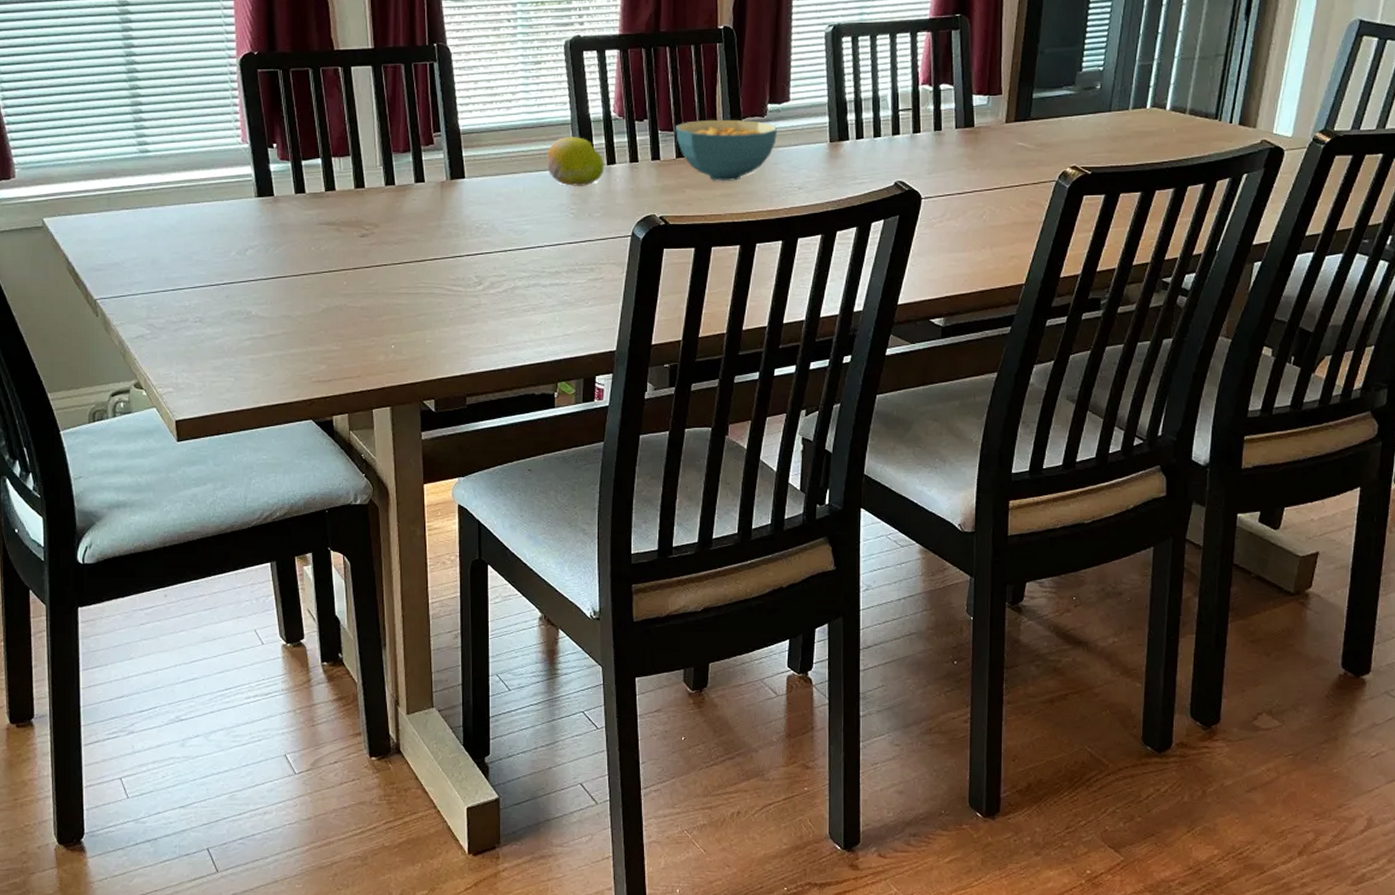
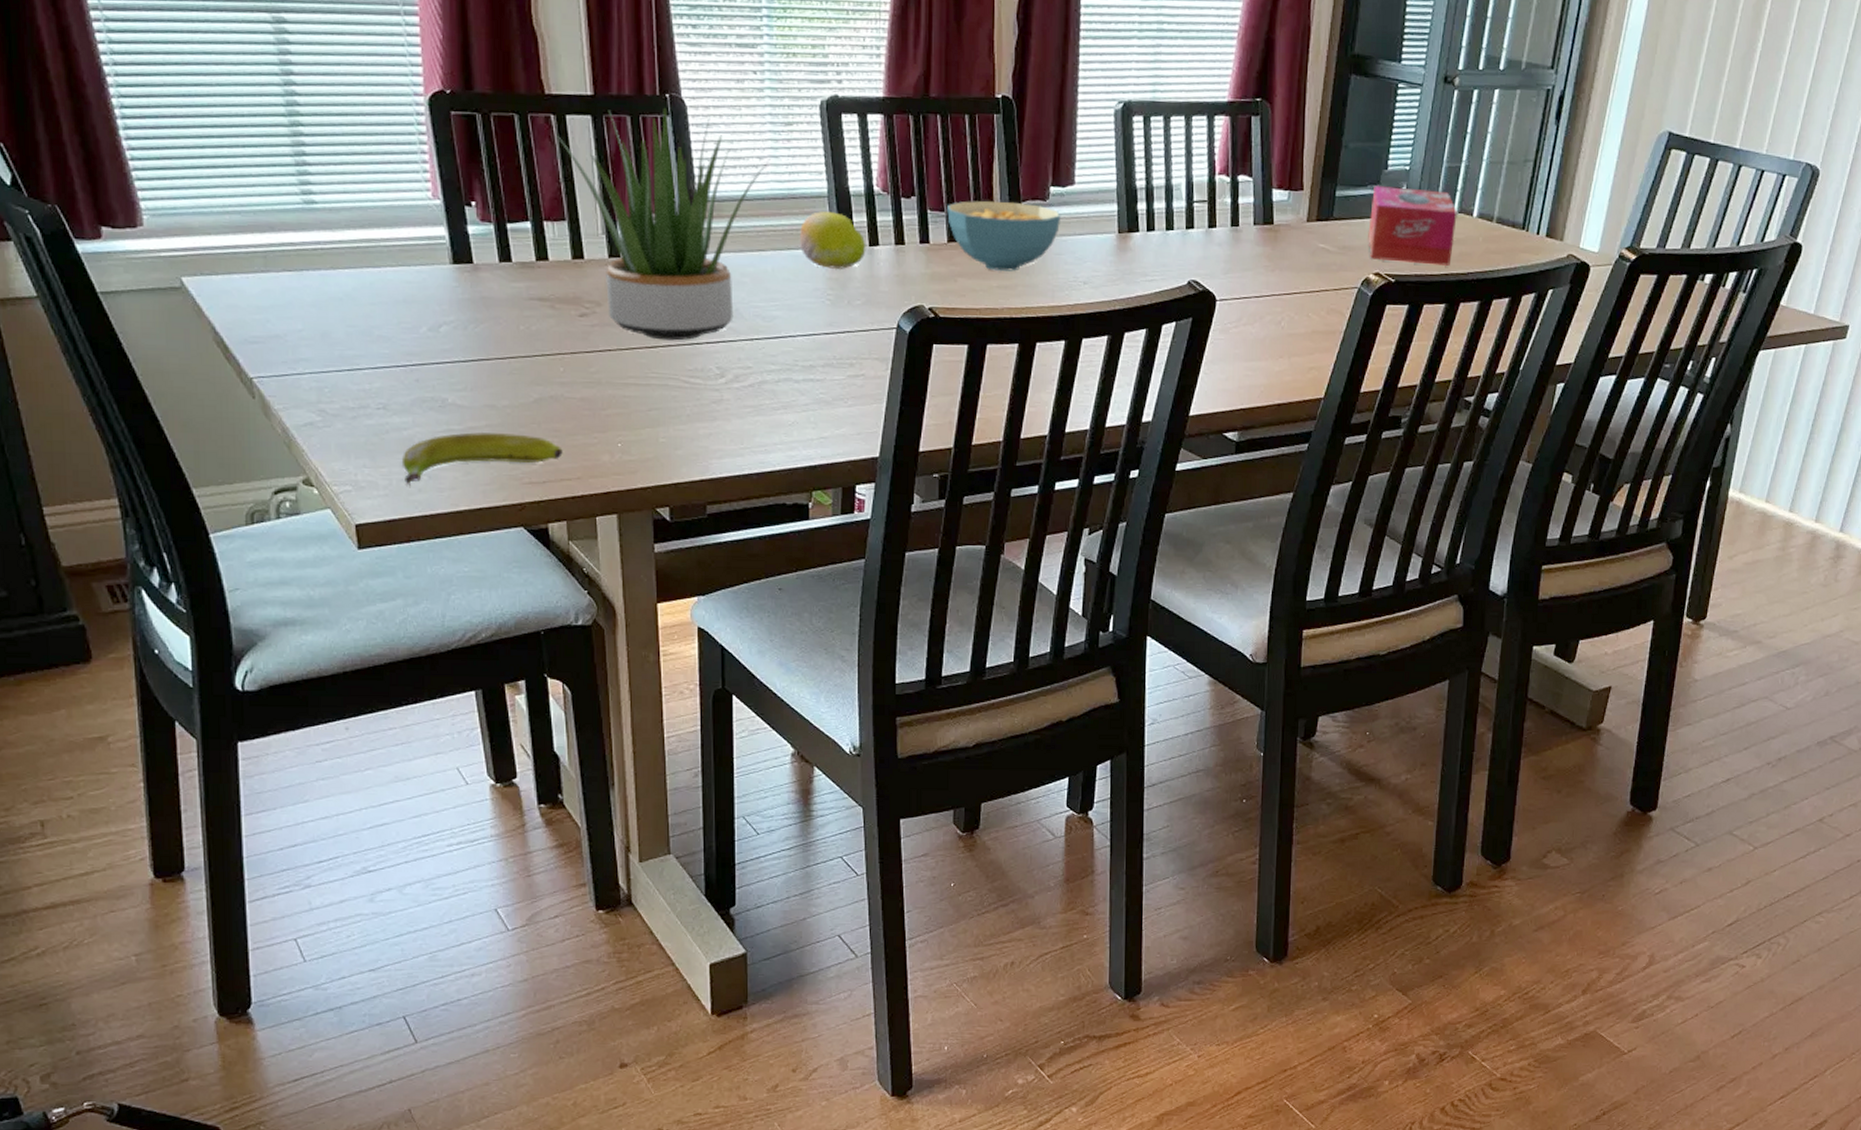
banana: none [213,338,345,386] -> present [401,431,563,486]
potted plant: none [342,55,522,255] -> present [555,107,771,341]
tissue box: none [1064,86,1151,158] -> present [1368,186,1457,267]

